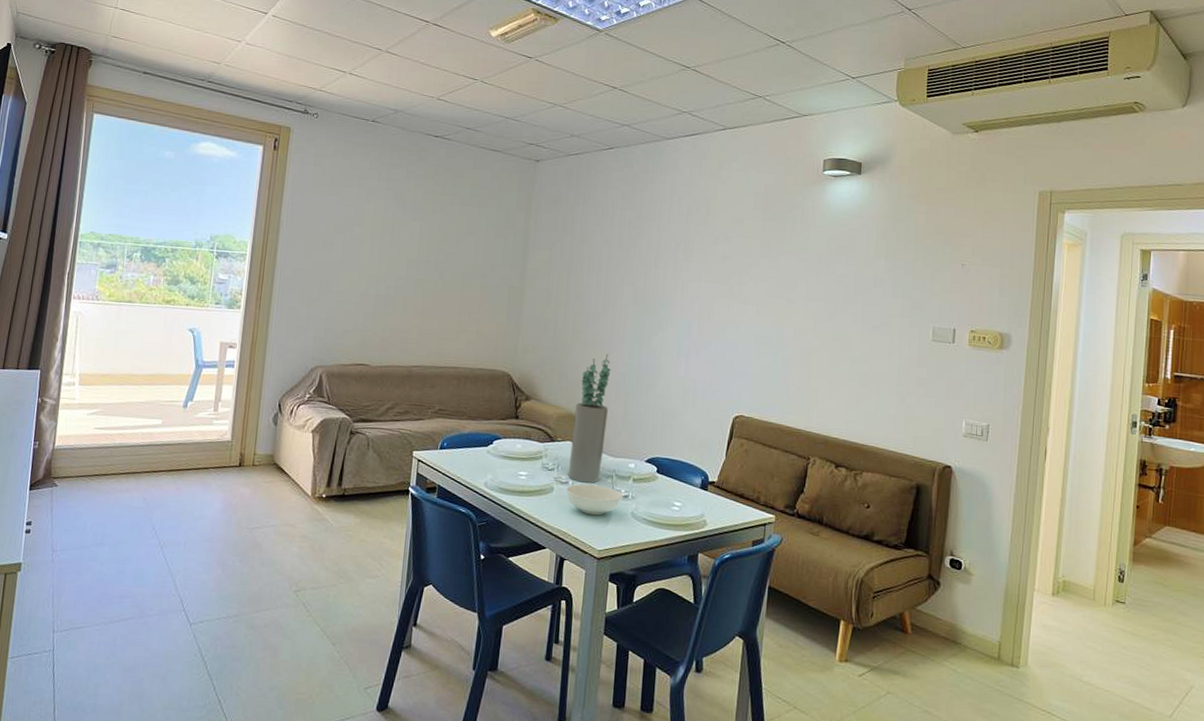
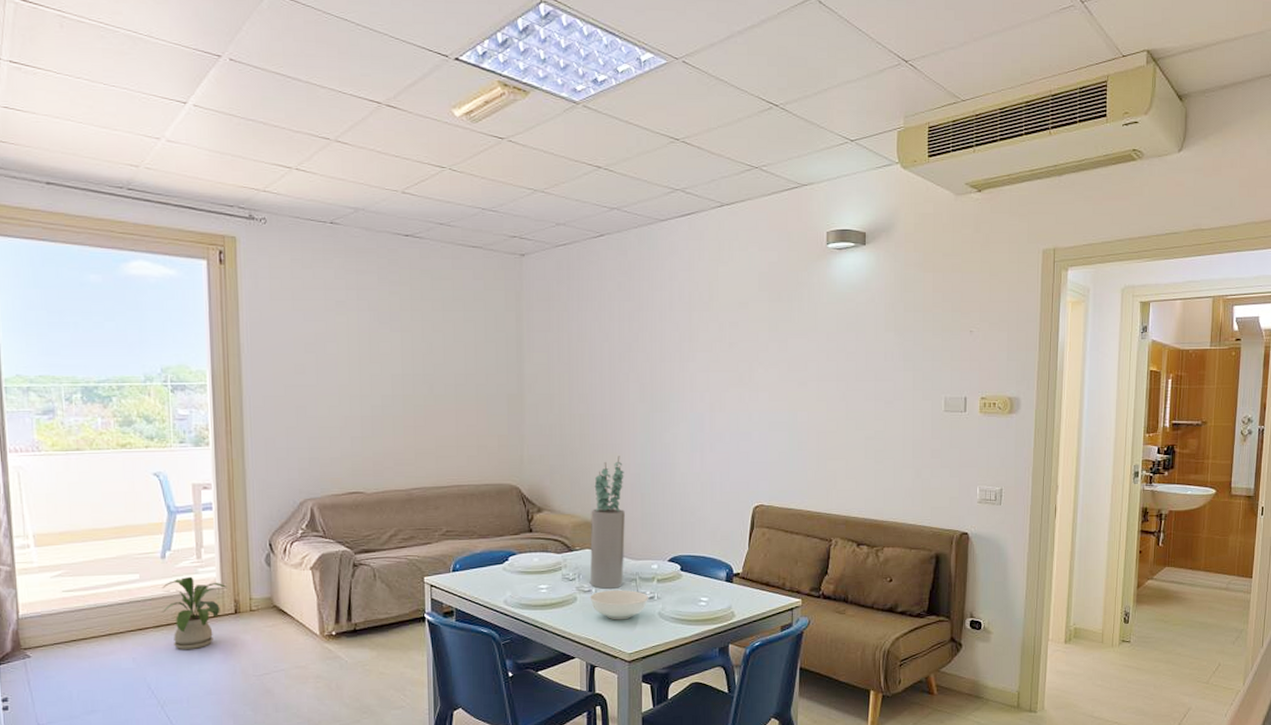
house plant: none [176,426,236,497] -> present [162,576,227,650]

